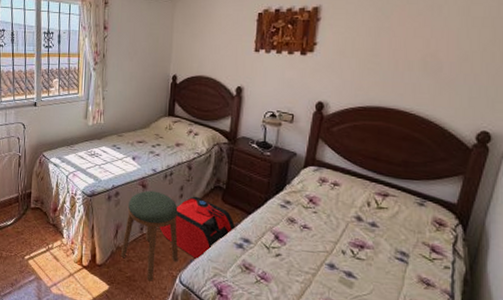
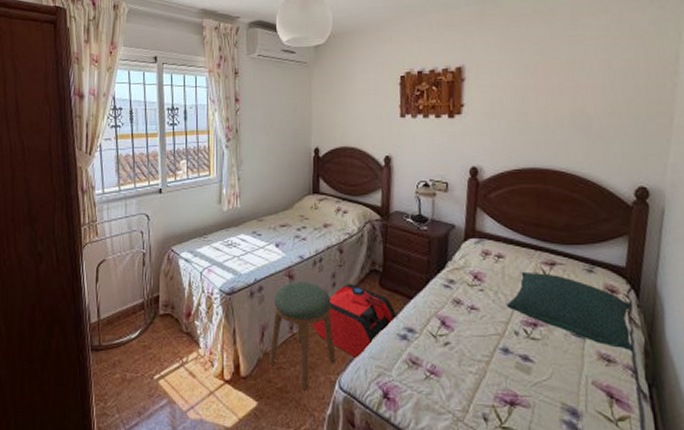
pillow: none [336,199,458,280] -> present [506,271,636,352]

